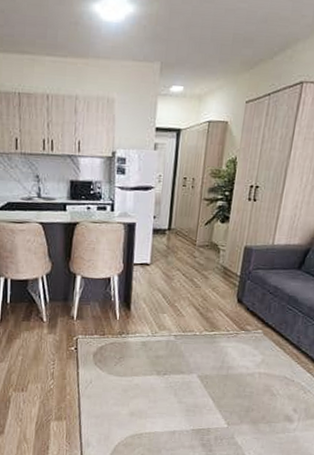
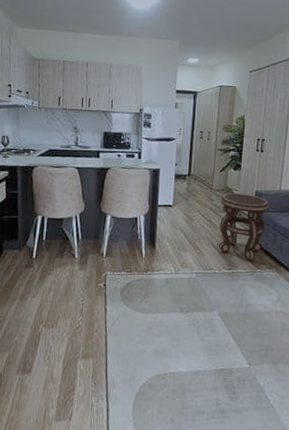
side table: none [200,249,260,322] -> present [218,193,270,261]

